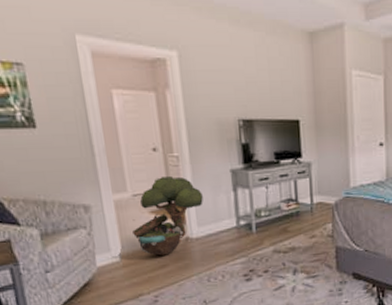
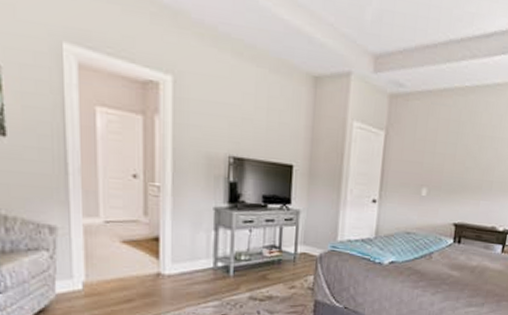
decorative tree: present [132,175,203,256] -> none [100,205,181,289]

